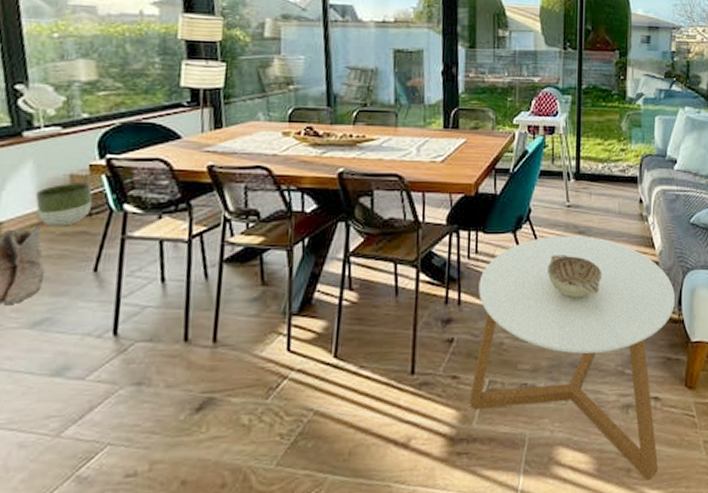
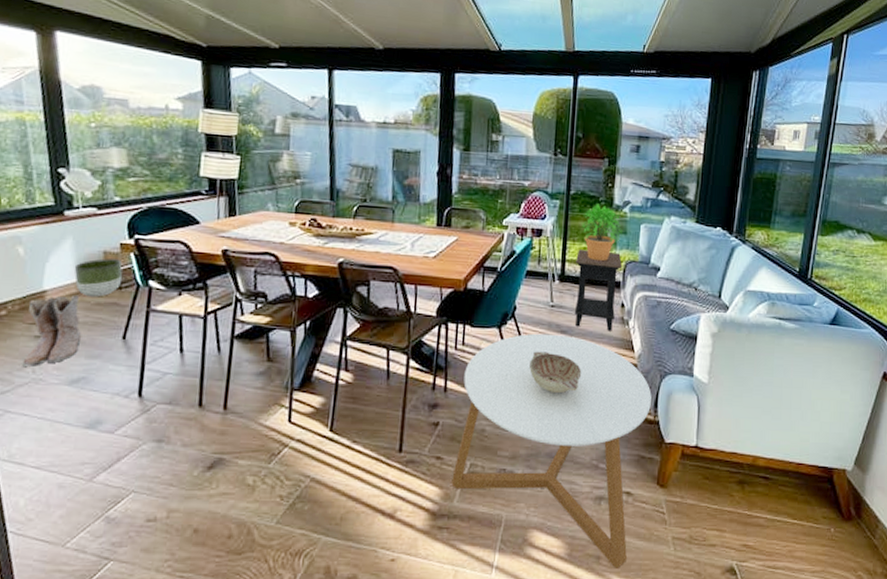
side table: none [591,145,639,229] -> present [575,249,623,331]
potted plant: none [594,97,637,157] -> present [581,203,622,262]

